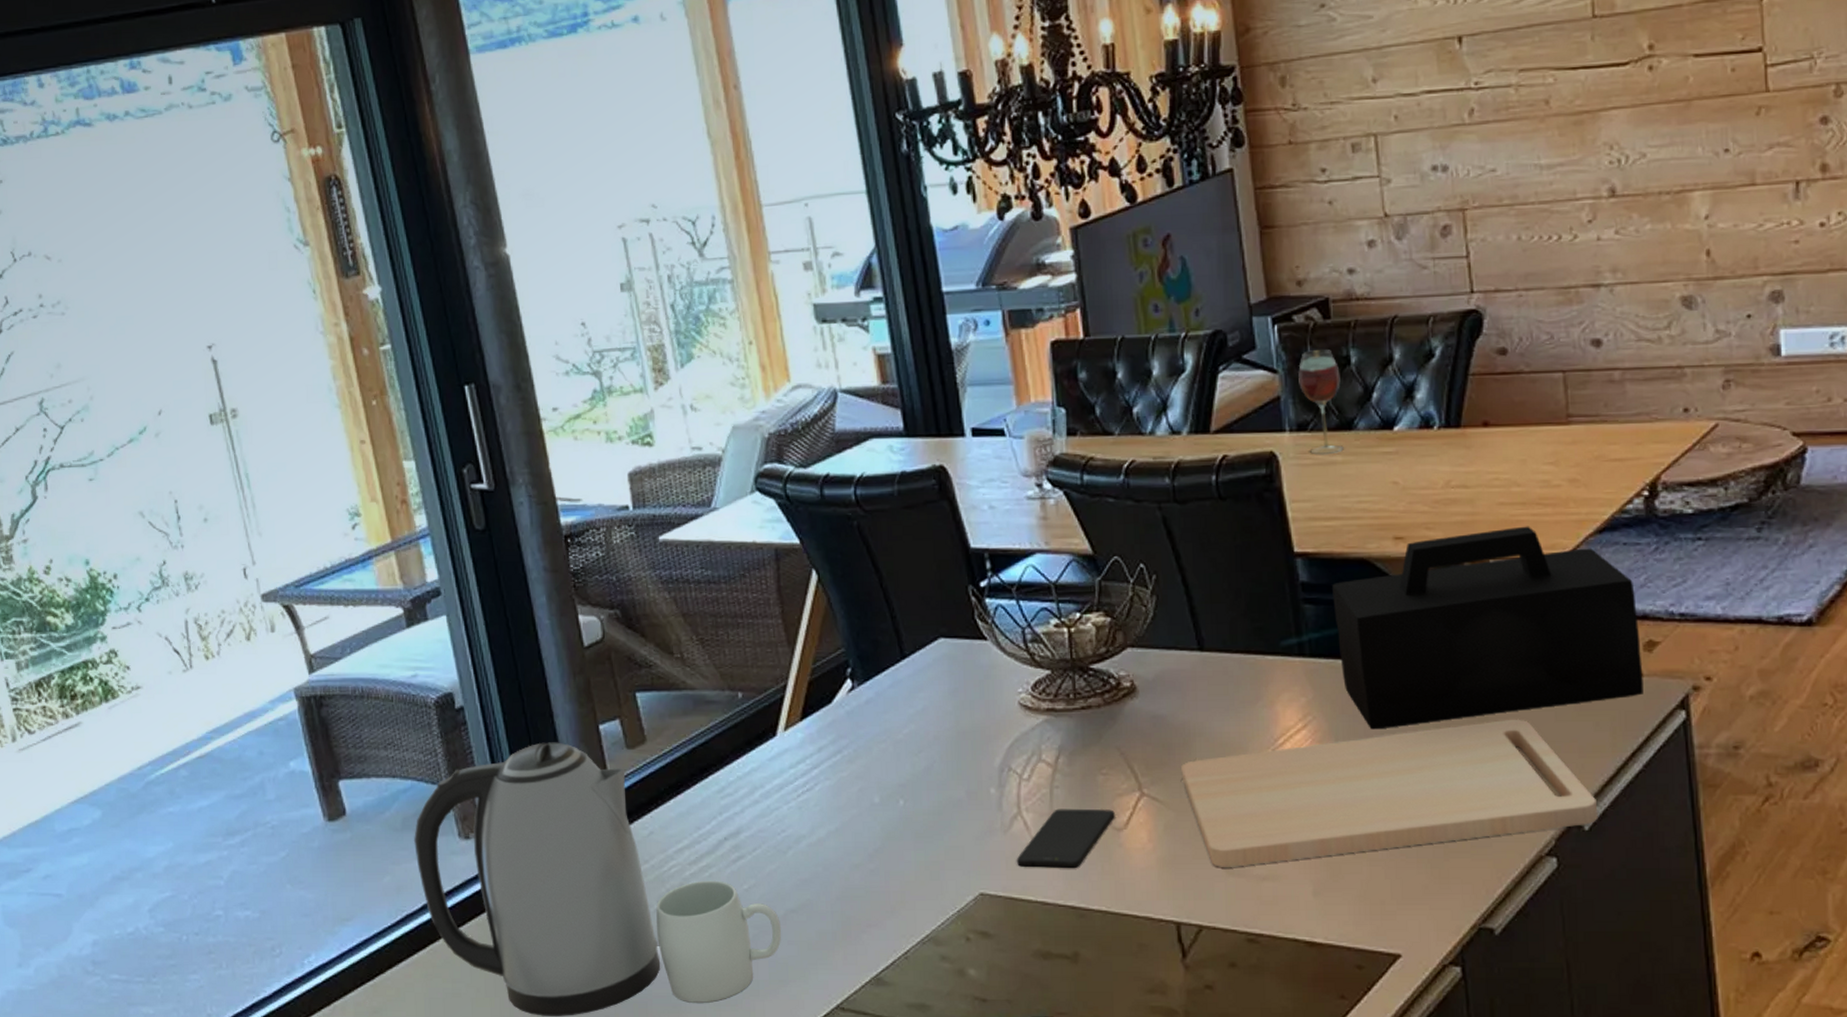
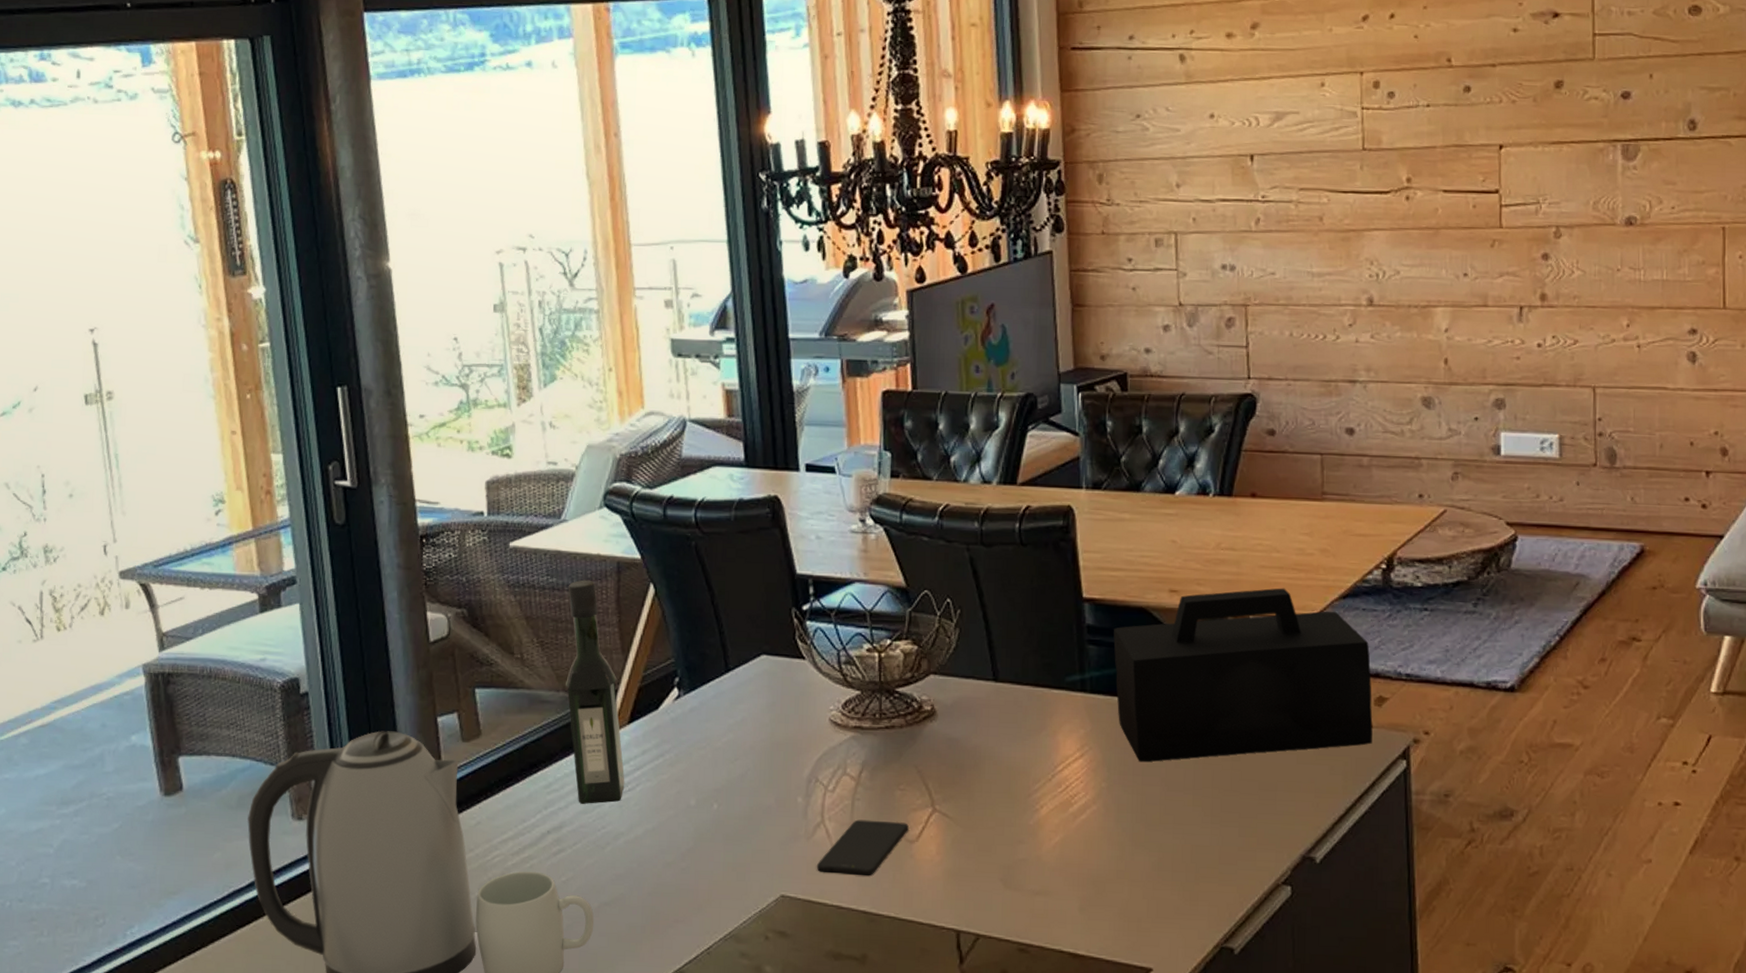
bottle: none [724,570,803,807] -> present [566,579,625,804]
cutting board: present [1181,719,1598,868] -> none [970,759,1328,882]
wineglass: present [1298,349,1344,455] -> none [1096,417,1133,512]

